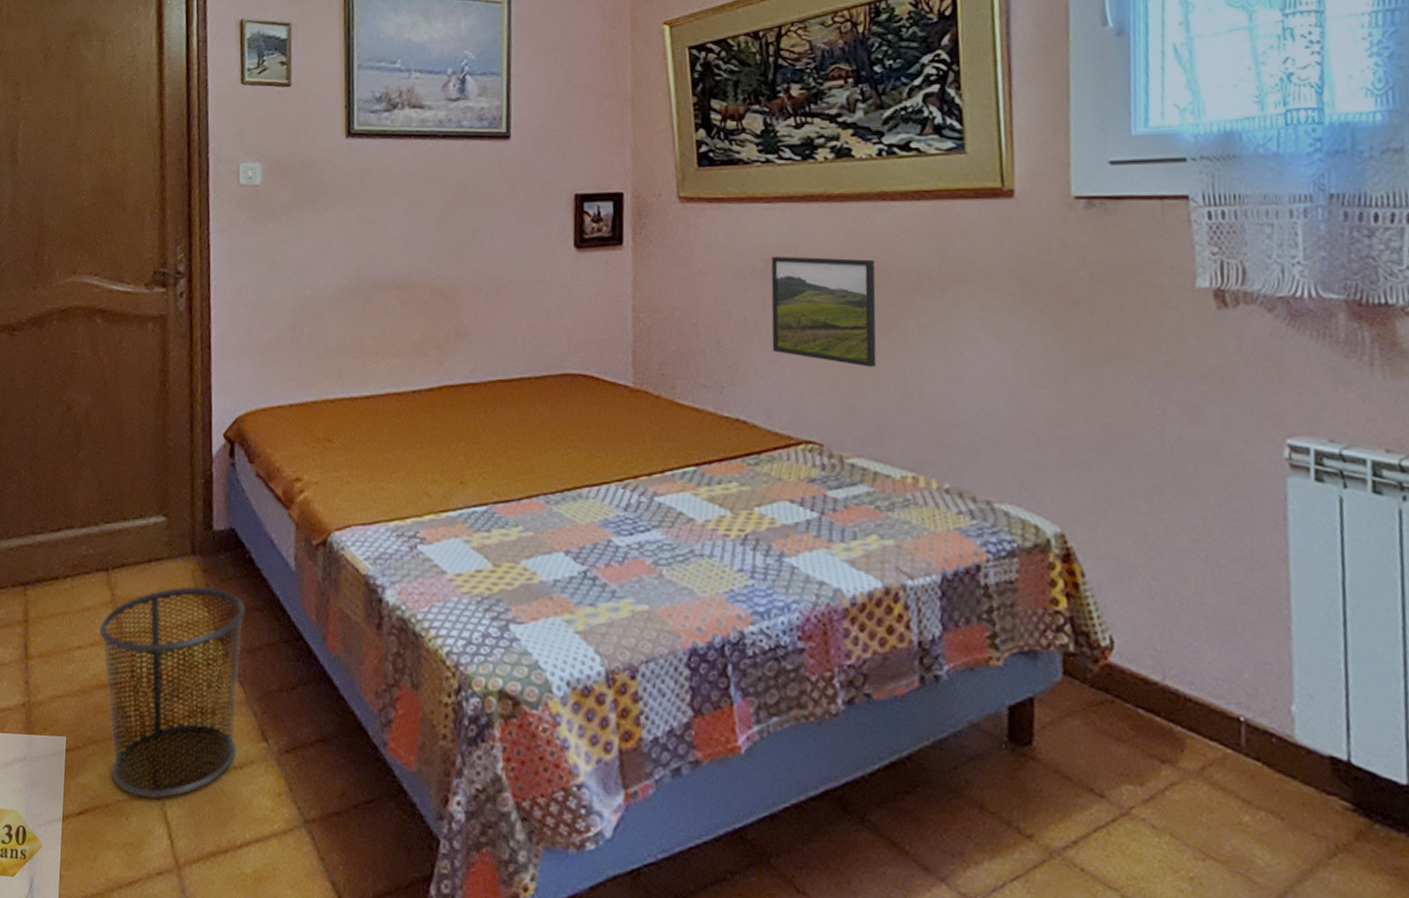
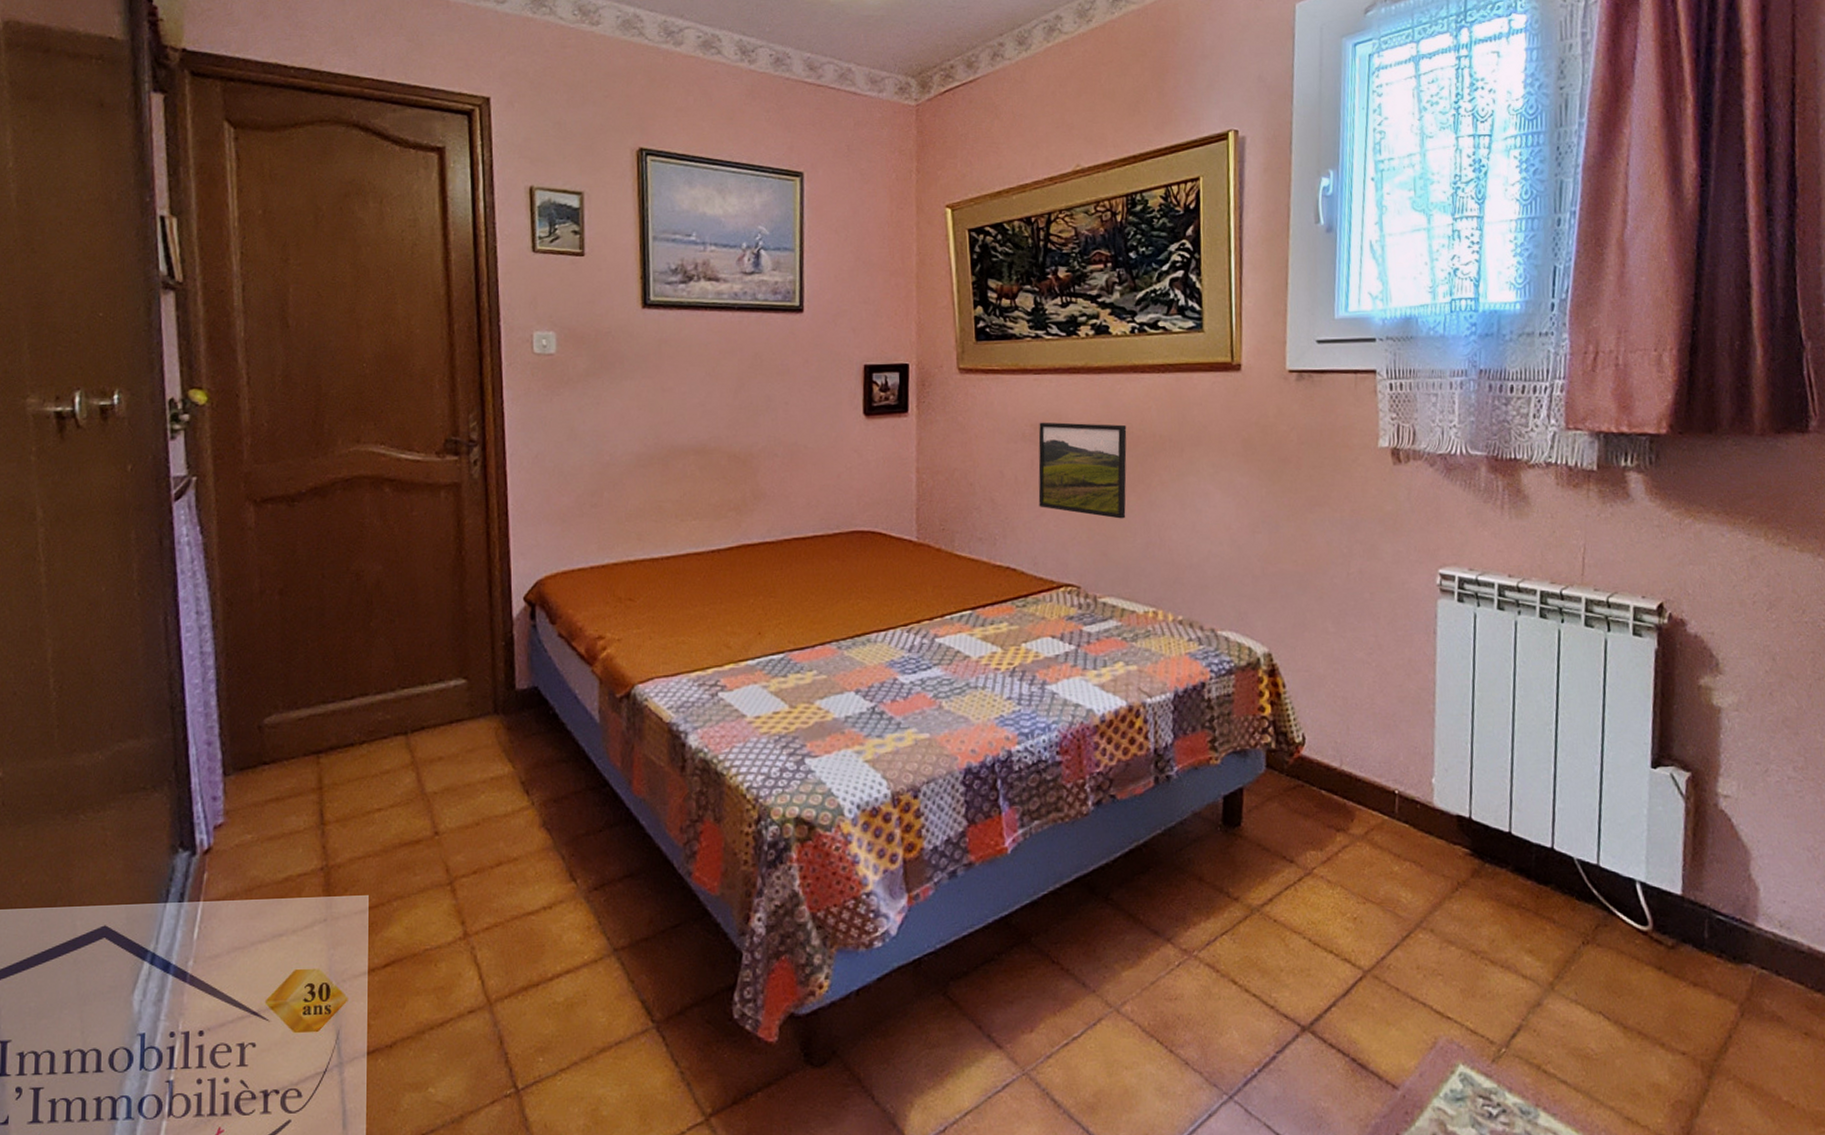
waste bin: present [99,586,245,799] -> none [400,743,550,945]

